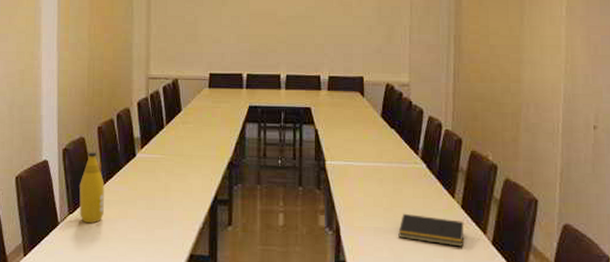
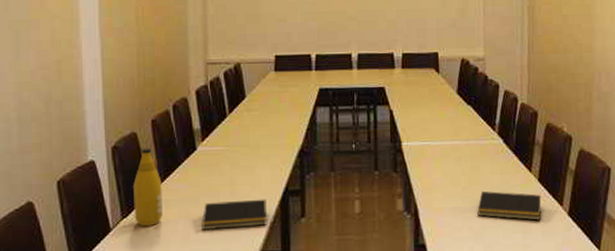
notepad: none [138,205,197,231] -> present [201,199,267,230]

